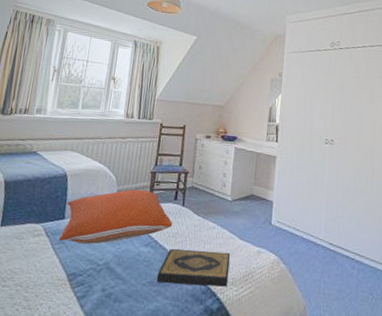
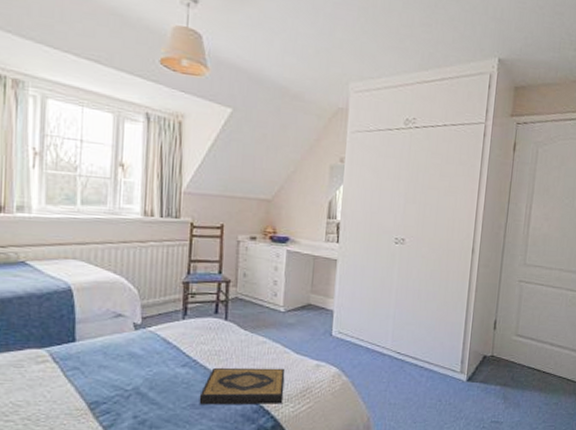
pillow: present [59,189,173,245] -> none [72,303,215,368]

